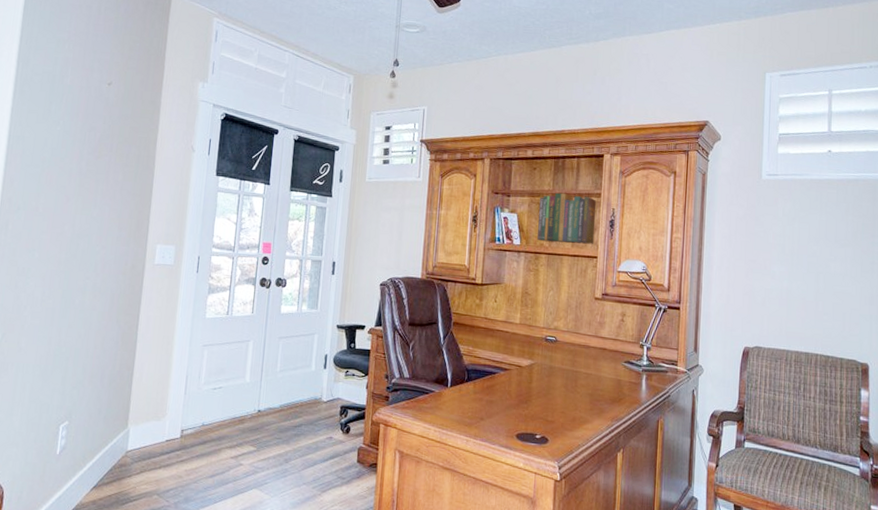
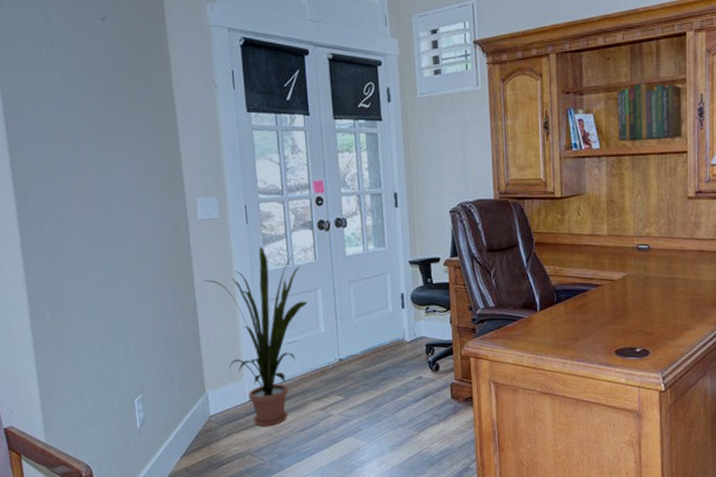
house plant: none [148,295,239,469] -> present [203,247,308,427]

